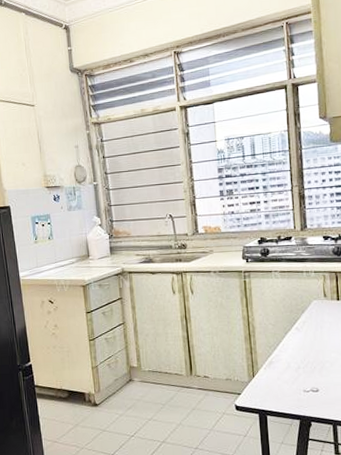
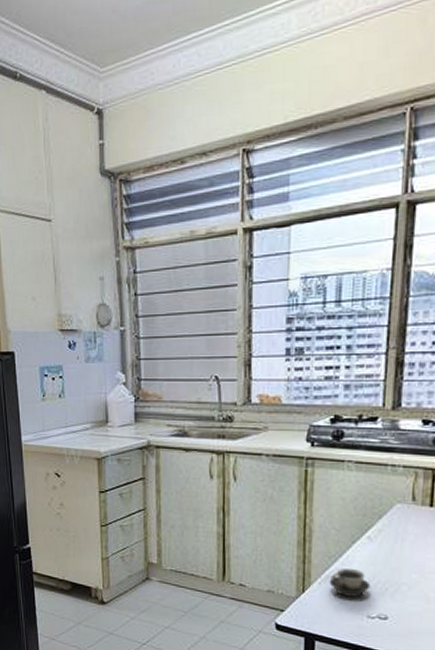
cup: none [272,353,303,377] -> present [329,568,371,597]

